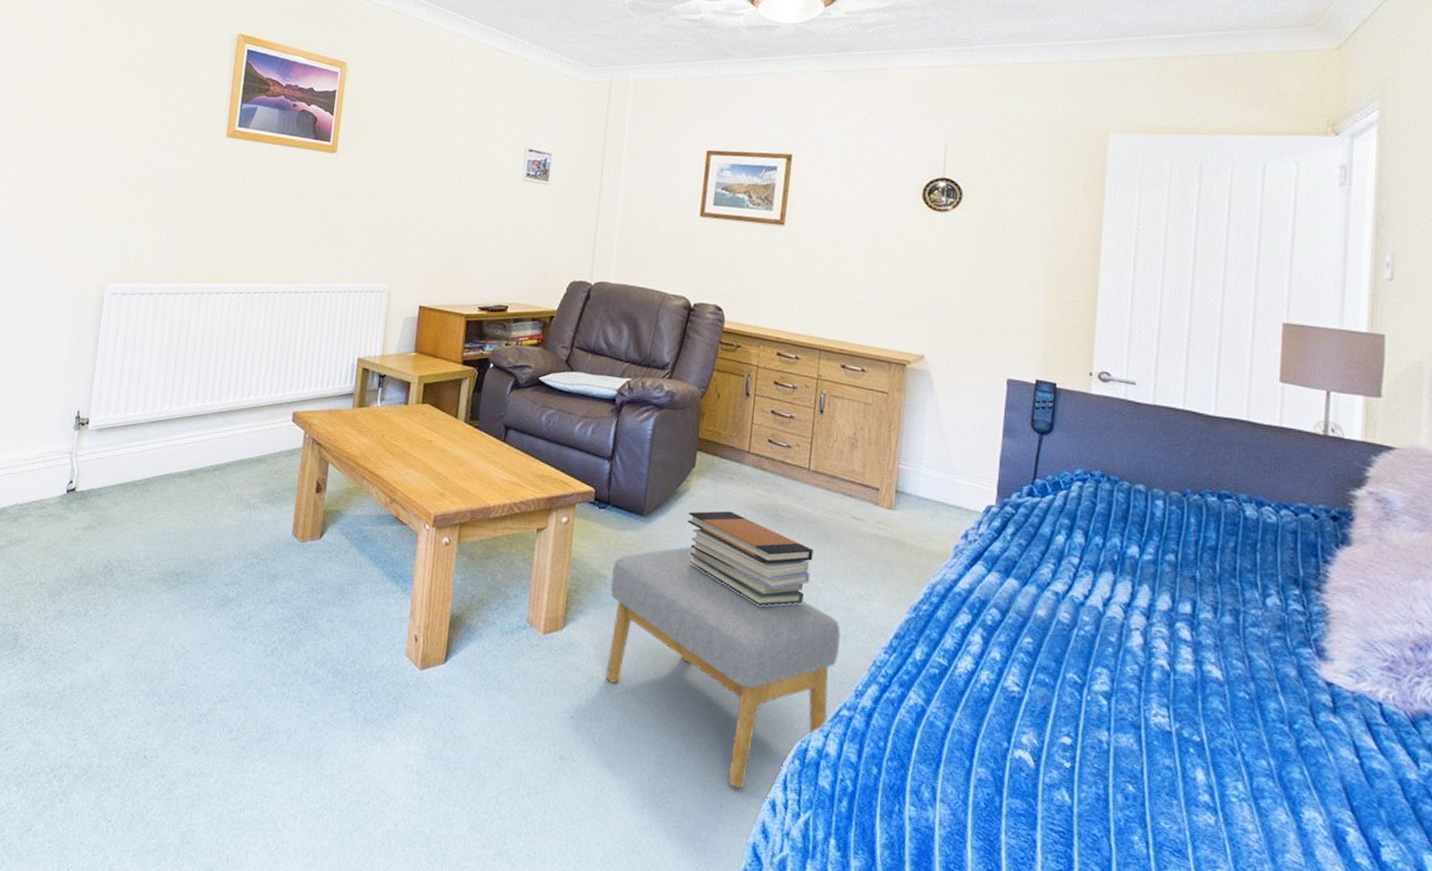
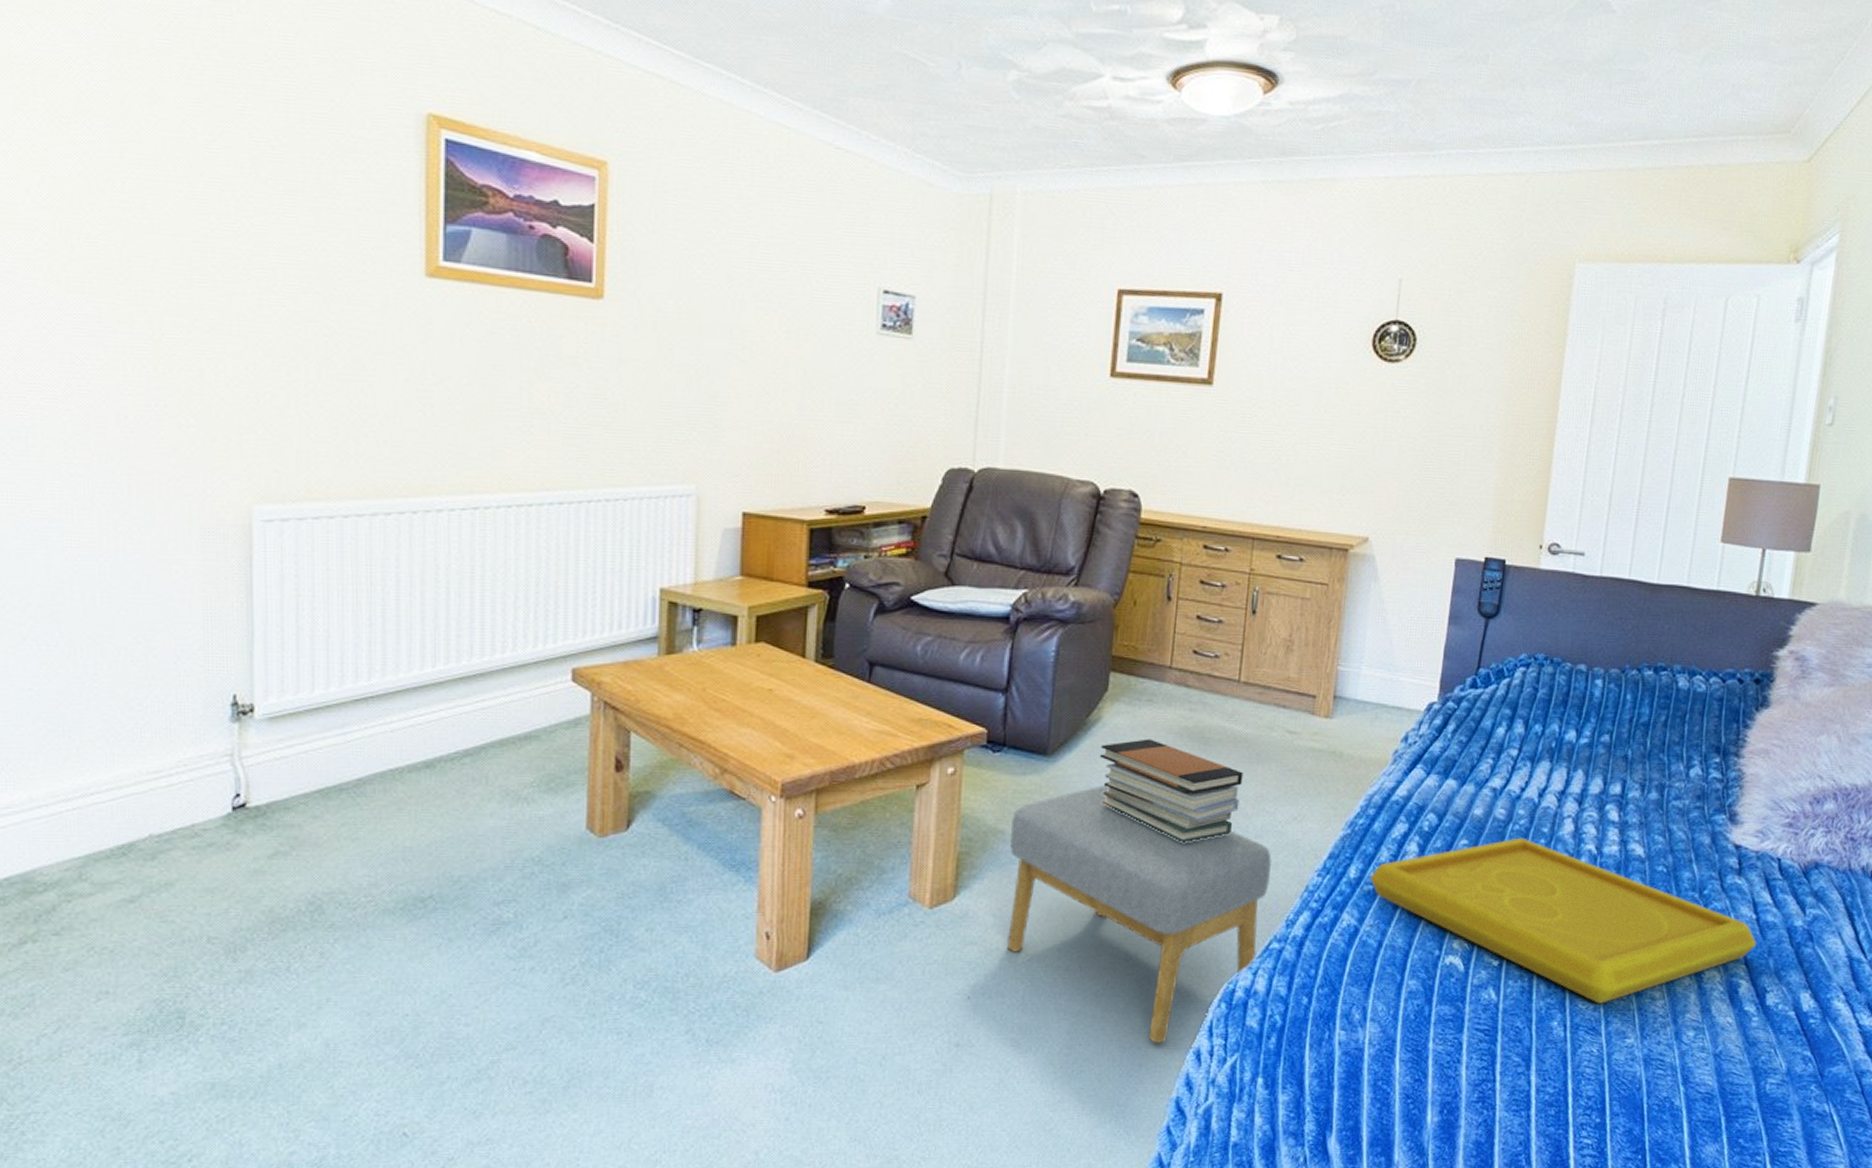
serving tray: none [935,642,1364,826] -> present [1370,837,1757,1004]

